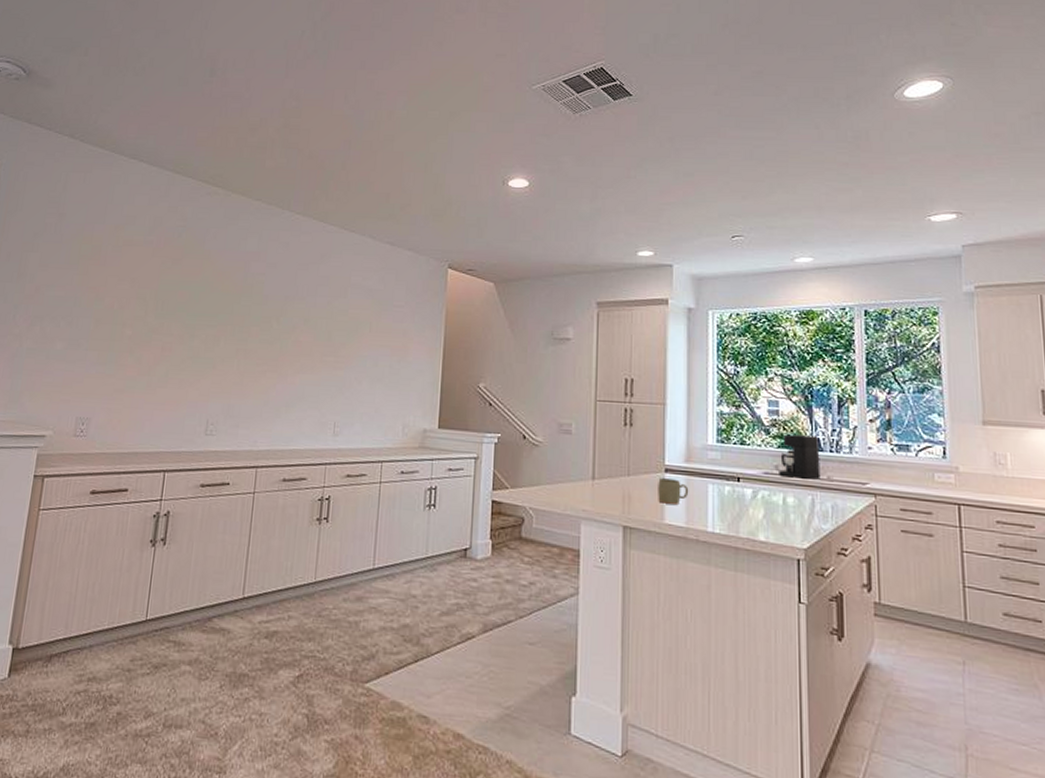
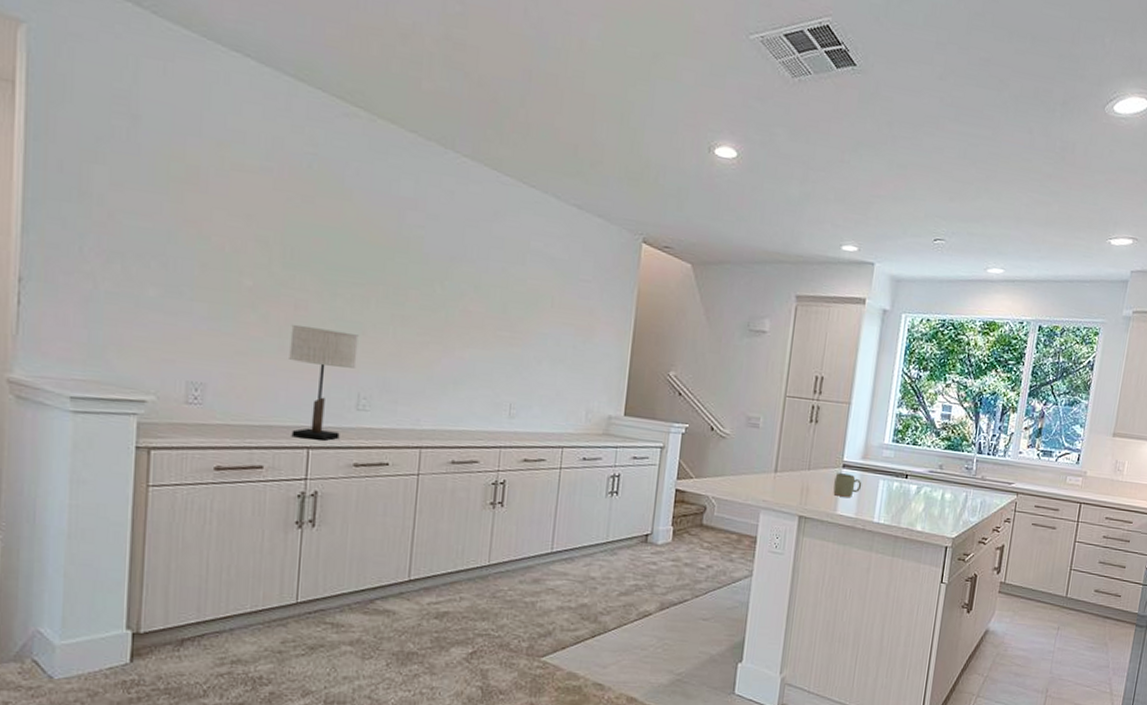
table lamp: none [152,363,210,465] -> present [289,324,359,442]
coffee maker: present [779,434,821,480] -> none [942,437,980,479]

